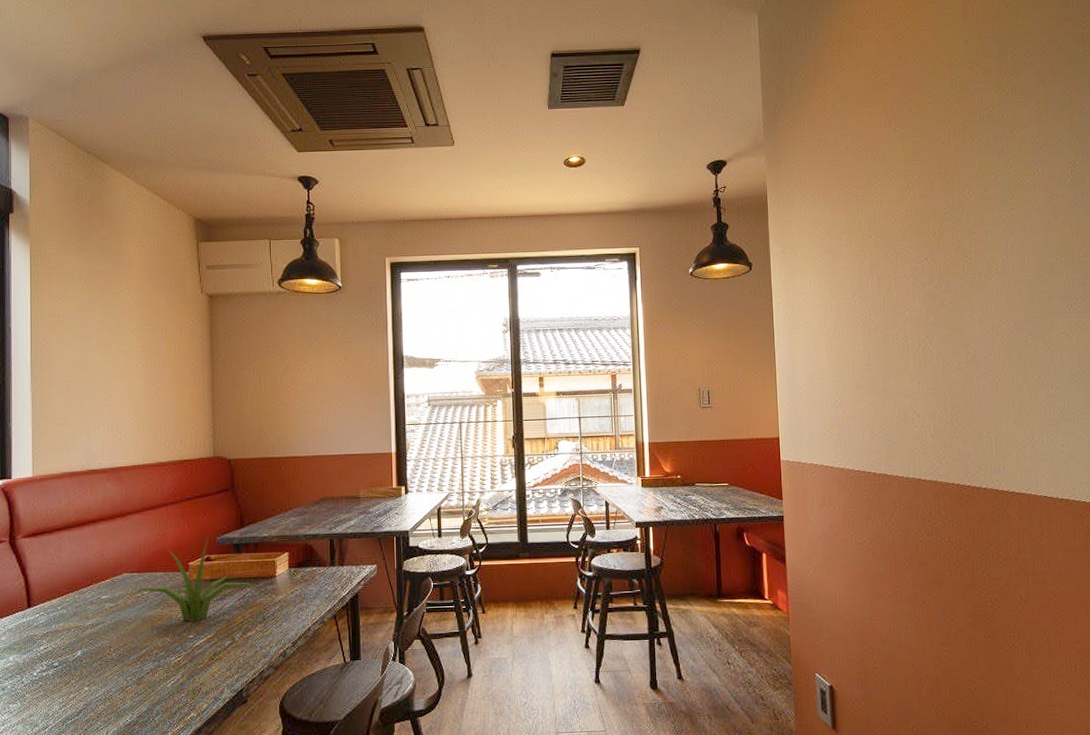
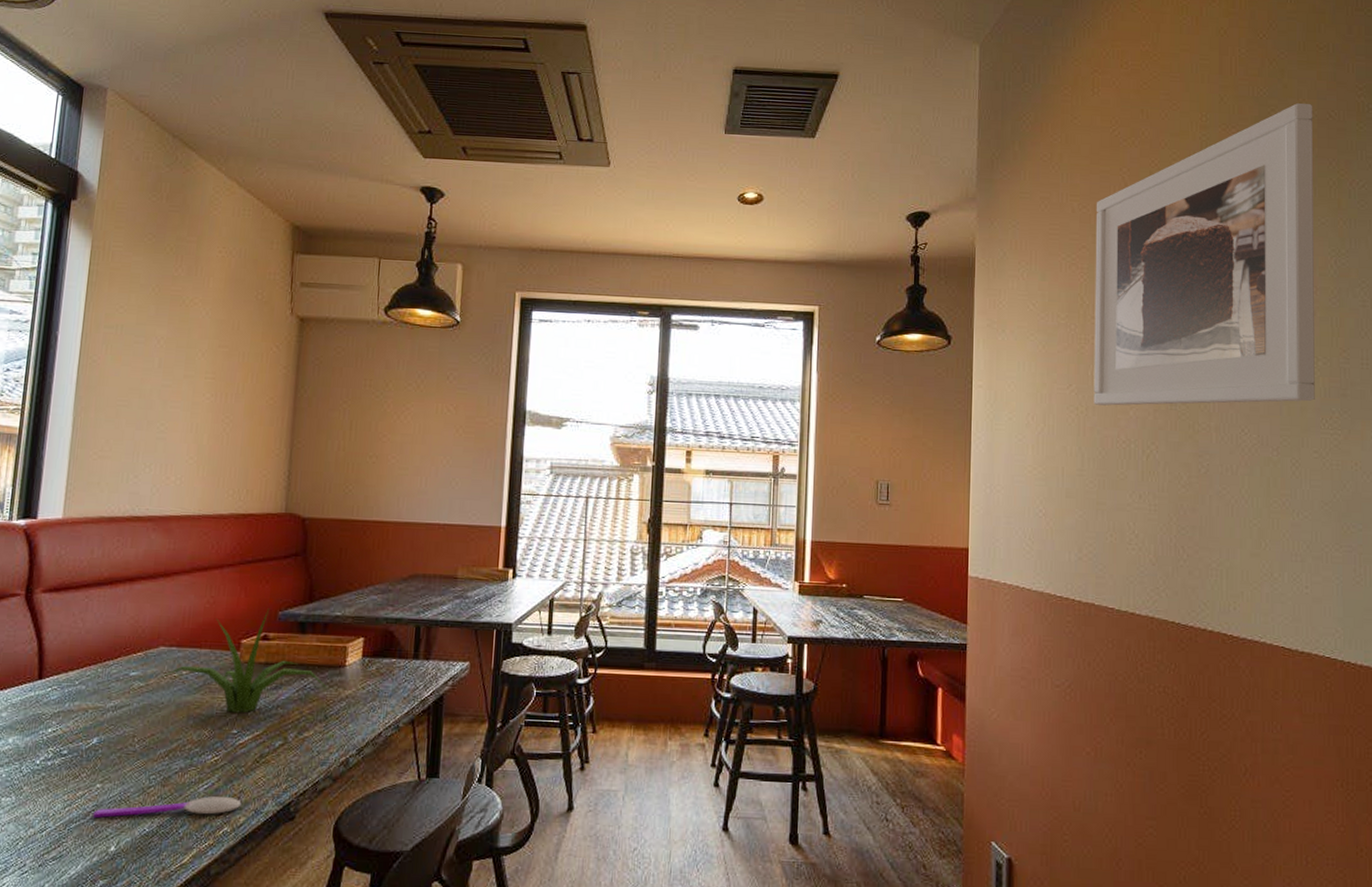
spoon: none [84,688,203,714] -> present [92,795,242,818]
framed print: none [865,39,1061,310] -> present [1093,103,1315,406]

